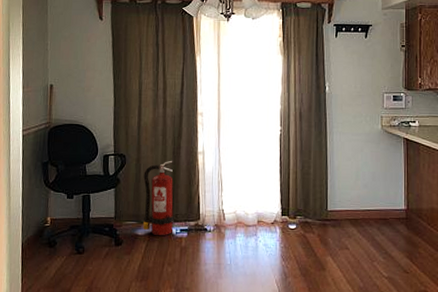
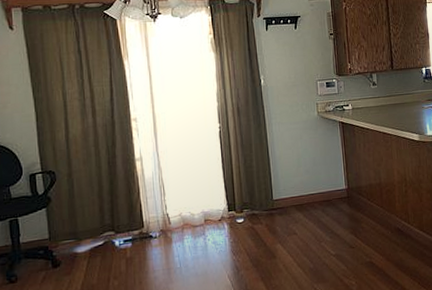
fire extinguisher: present [143,160,174,236] -> none [77,170,116,251]

